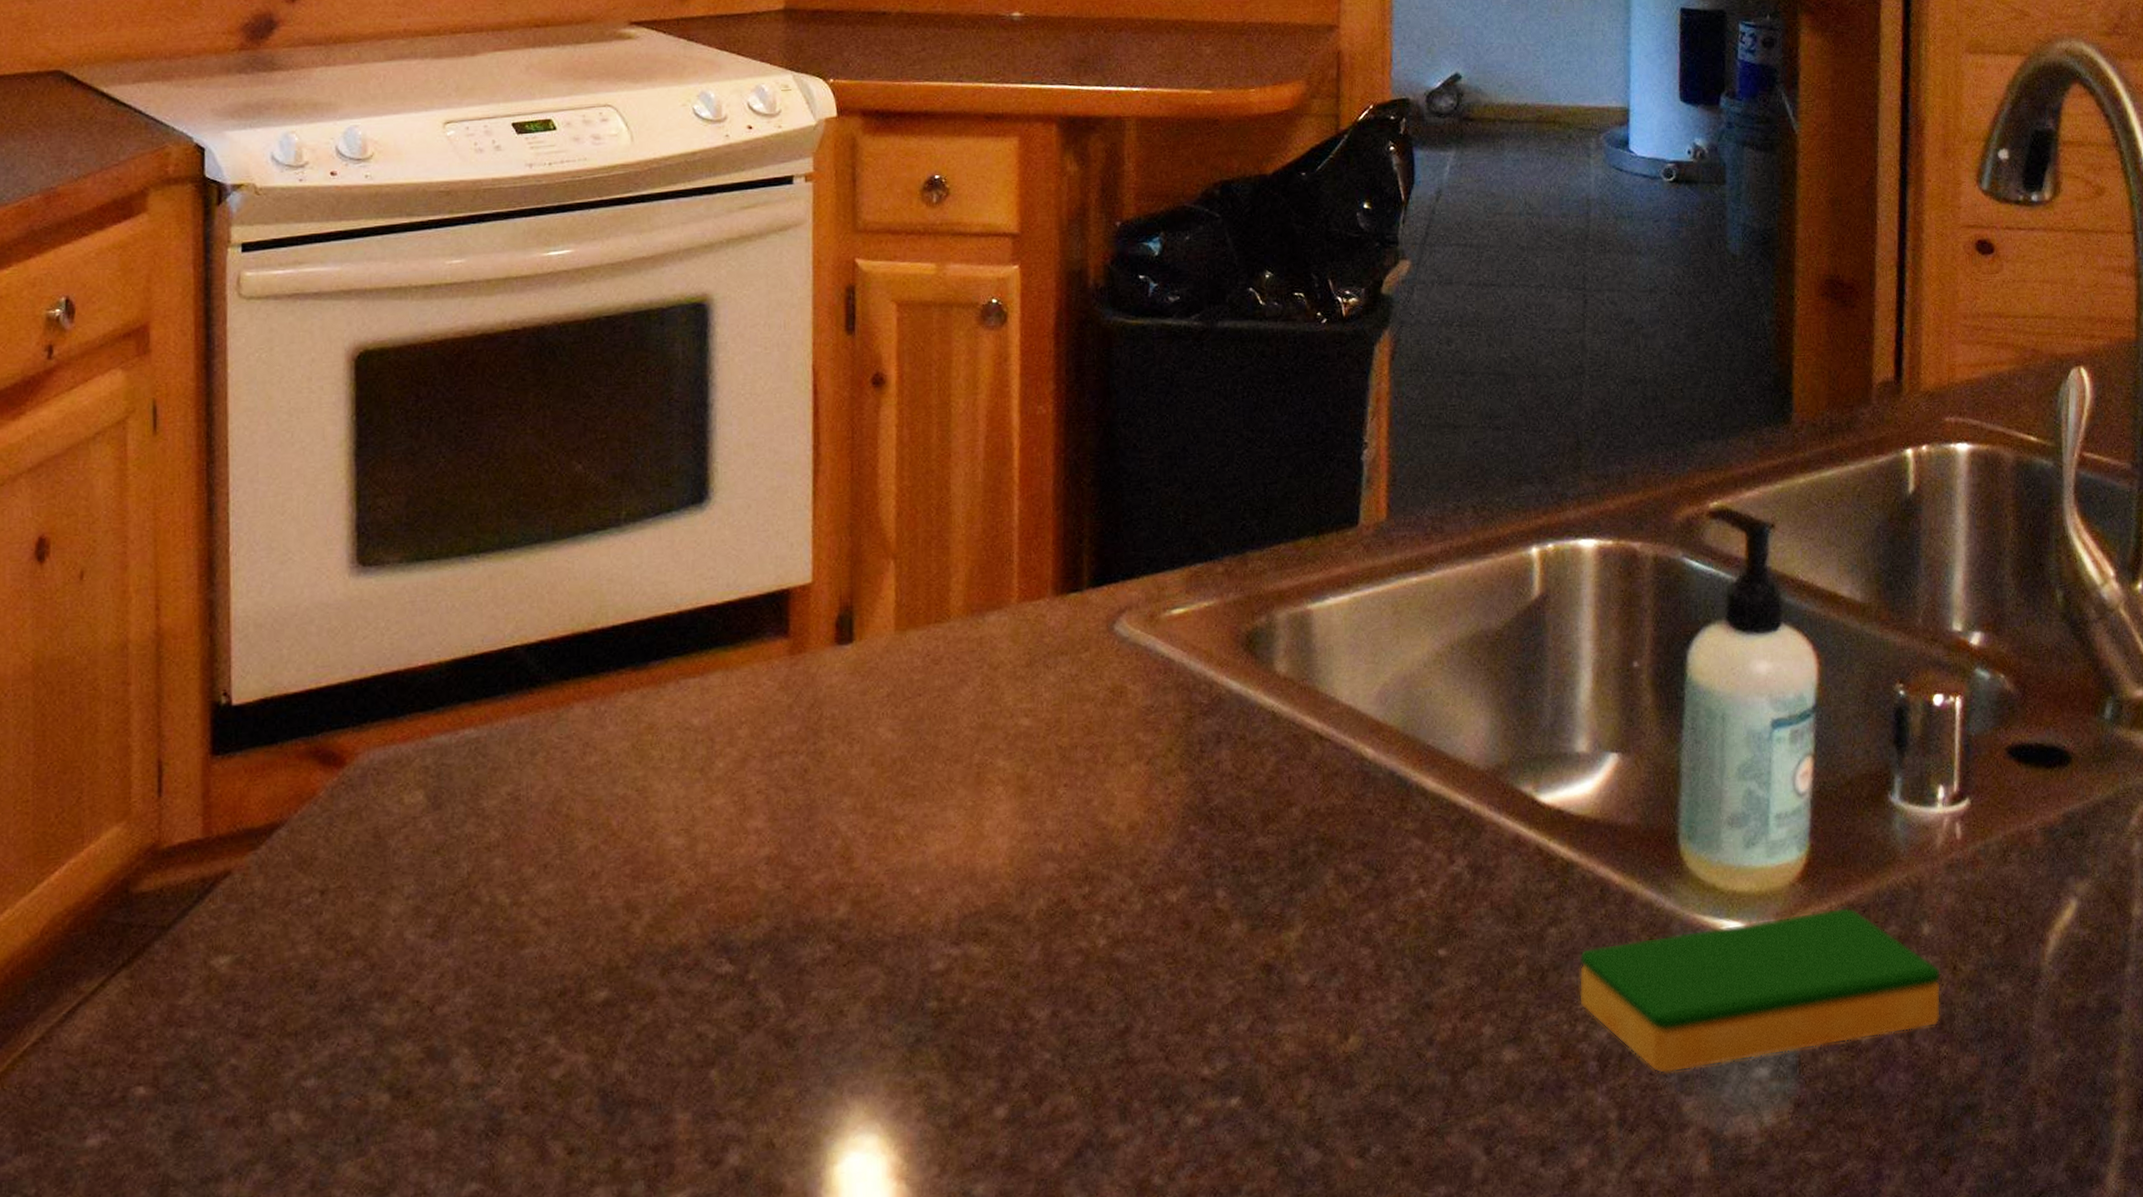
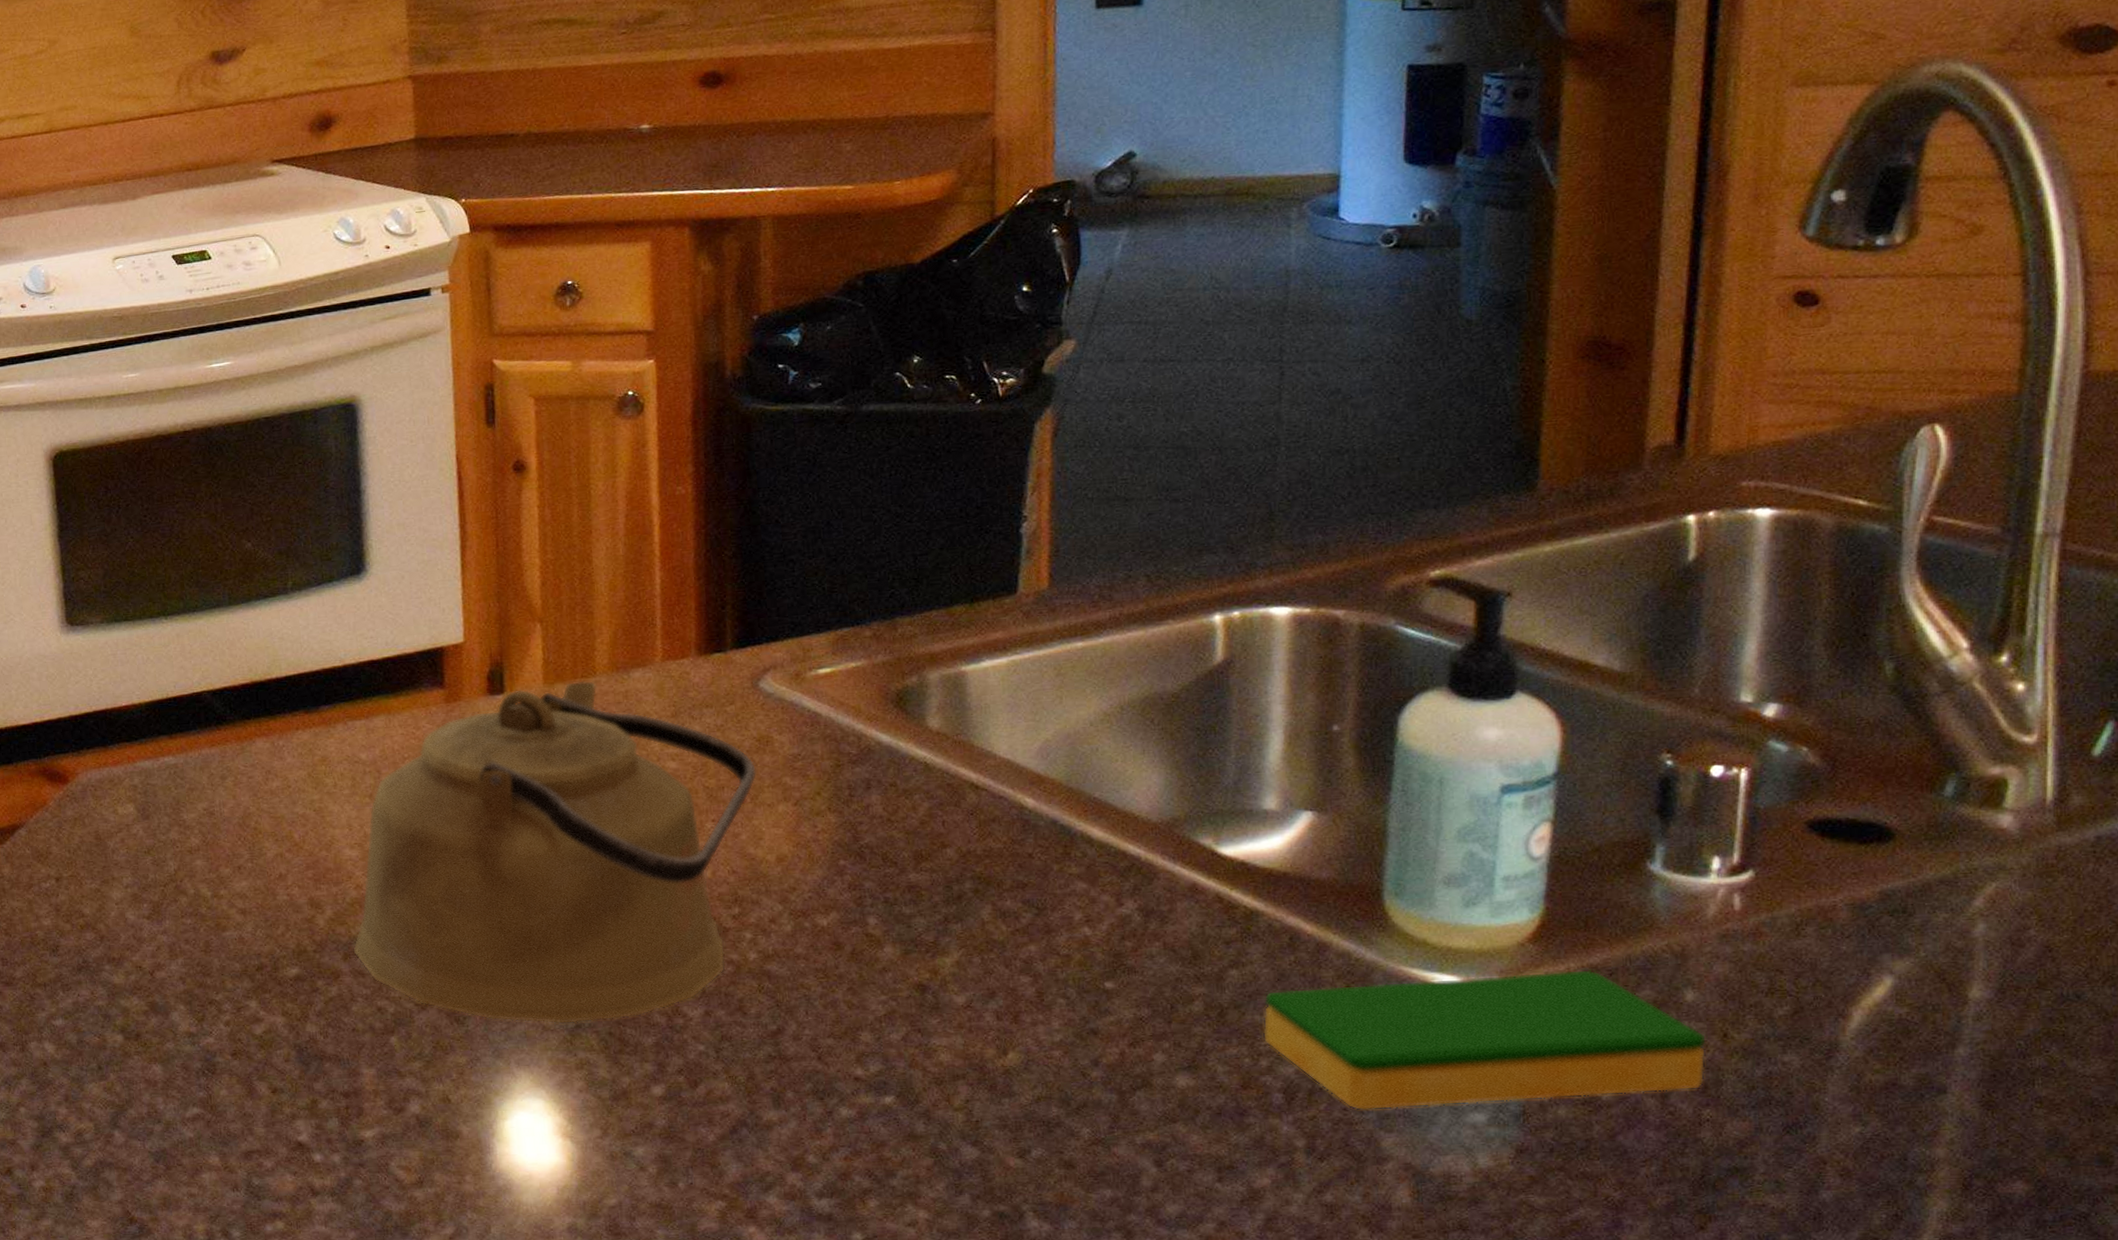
kettle: none [673,625,1111,1040] -> present [353,680,758,1025]

